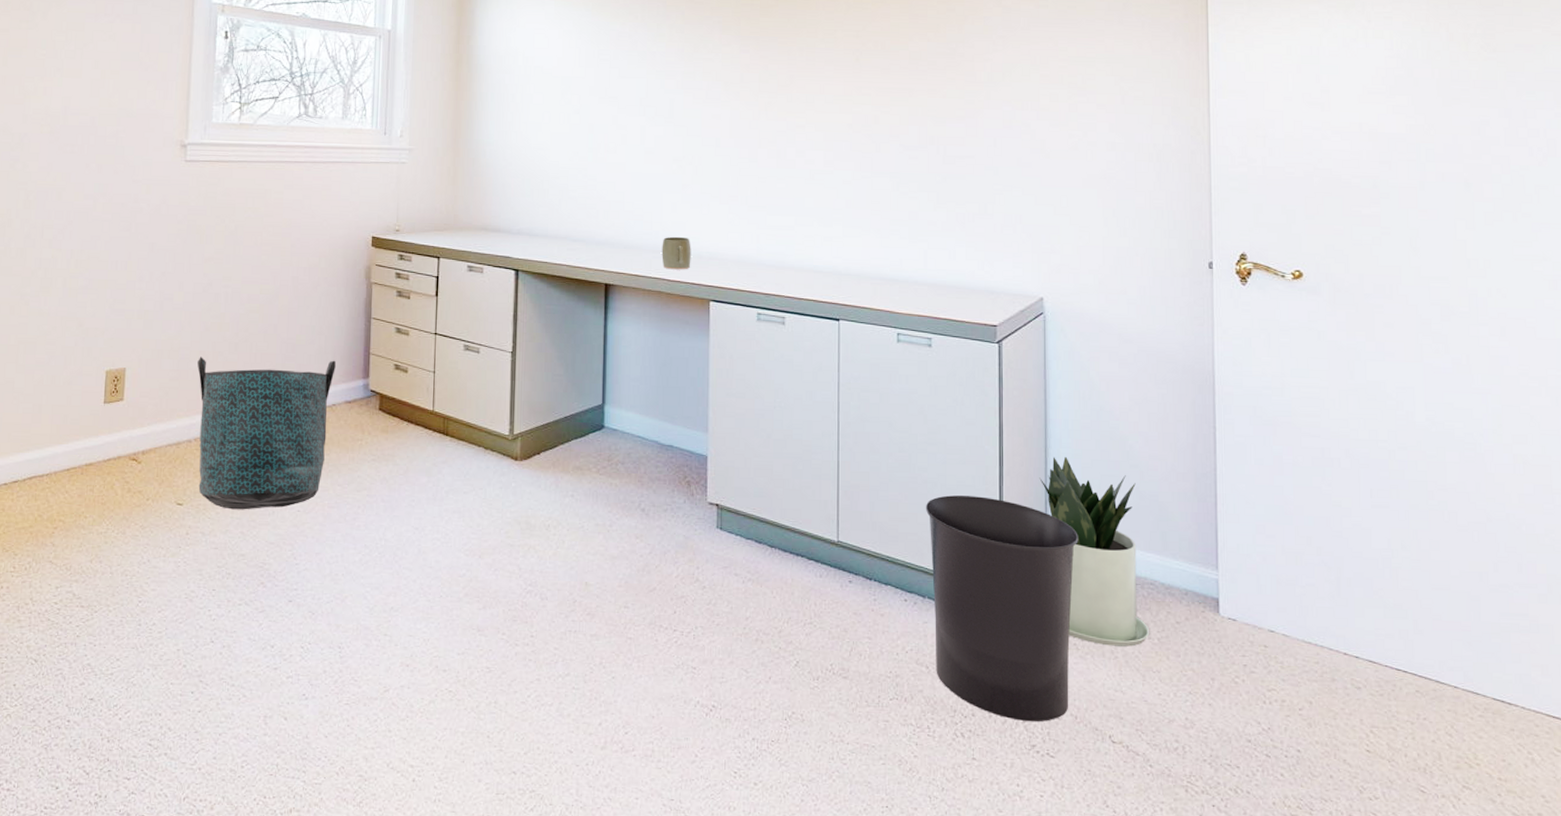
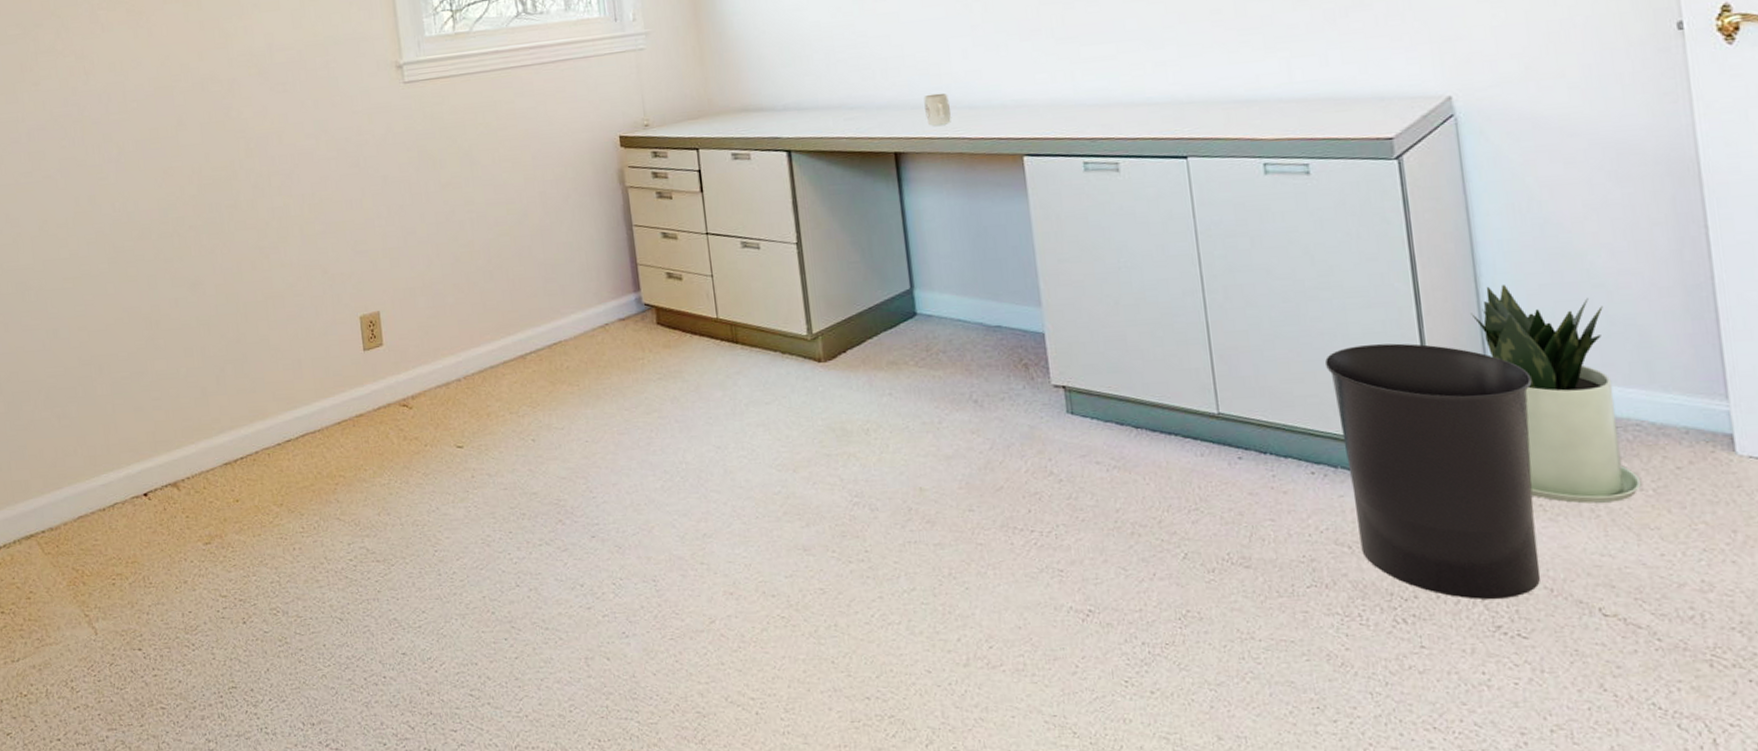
storage basket: present [197,357,336,510] -> none [453,276,606,447]
mug: none [635,237,657,265] -> present [923,93,951,126]
mug: present [661,236,691,270] -> none [955,86,994,127]

